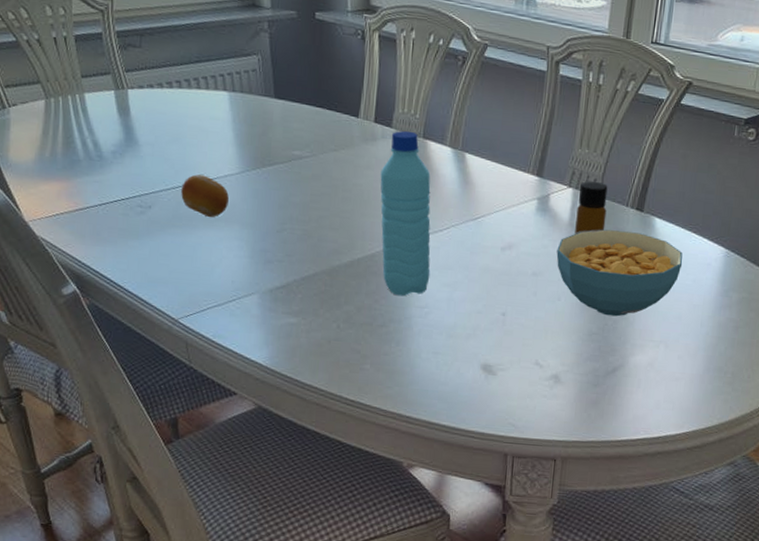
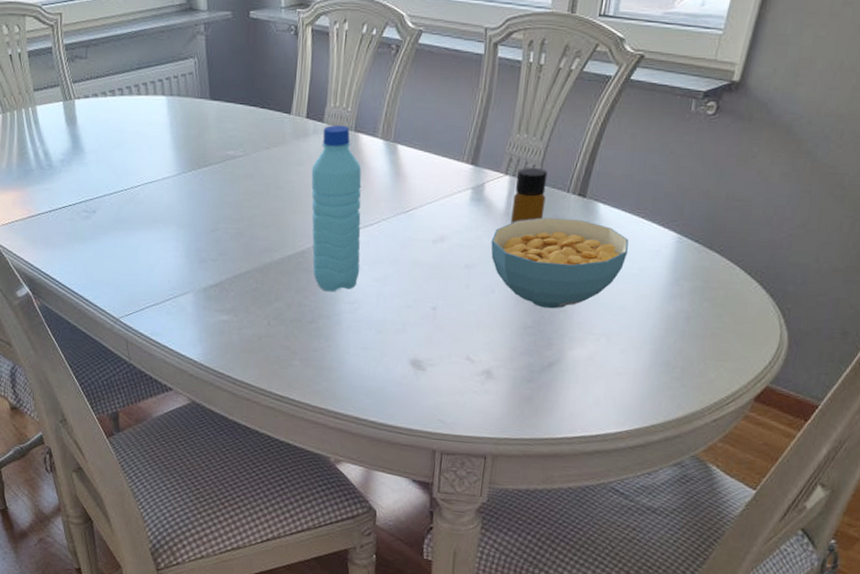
fruit: present [181,174,229,217] -> none [122,178,166,219]

